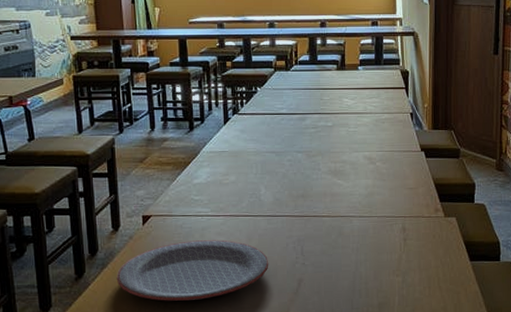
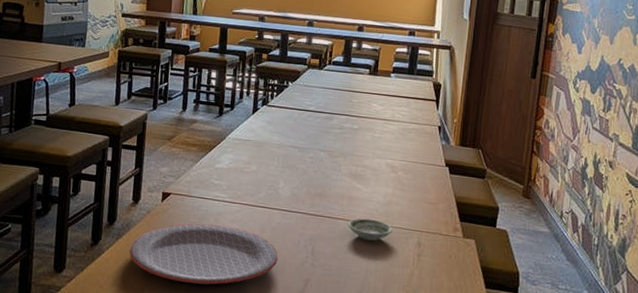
saucer: none [333,212,377,233] -> present [347,218,393,241]

